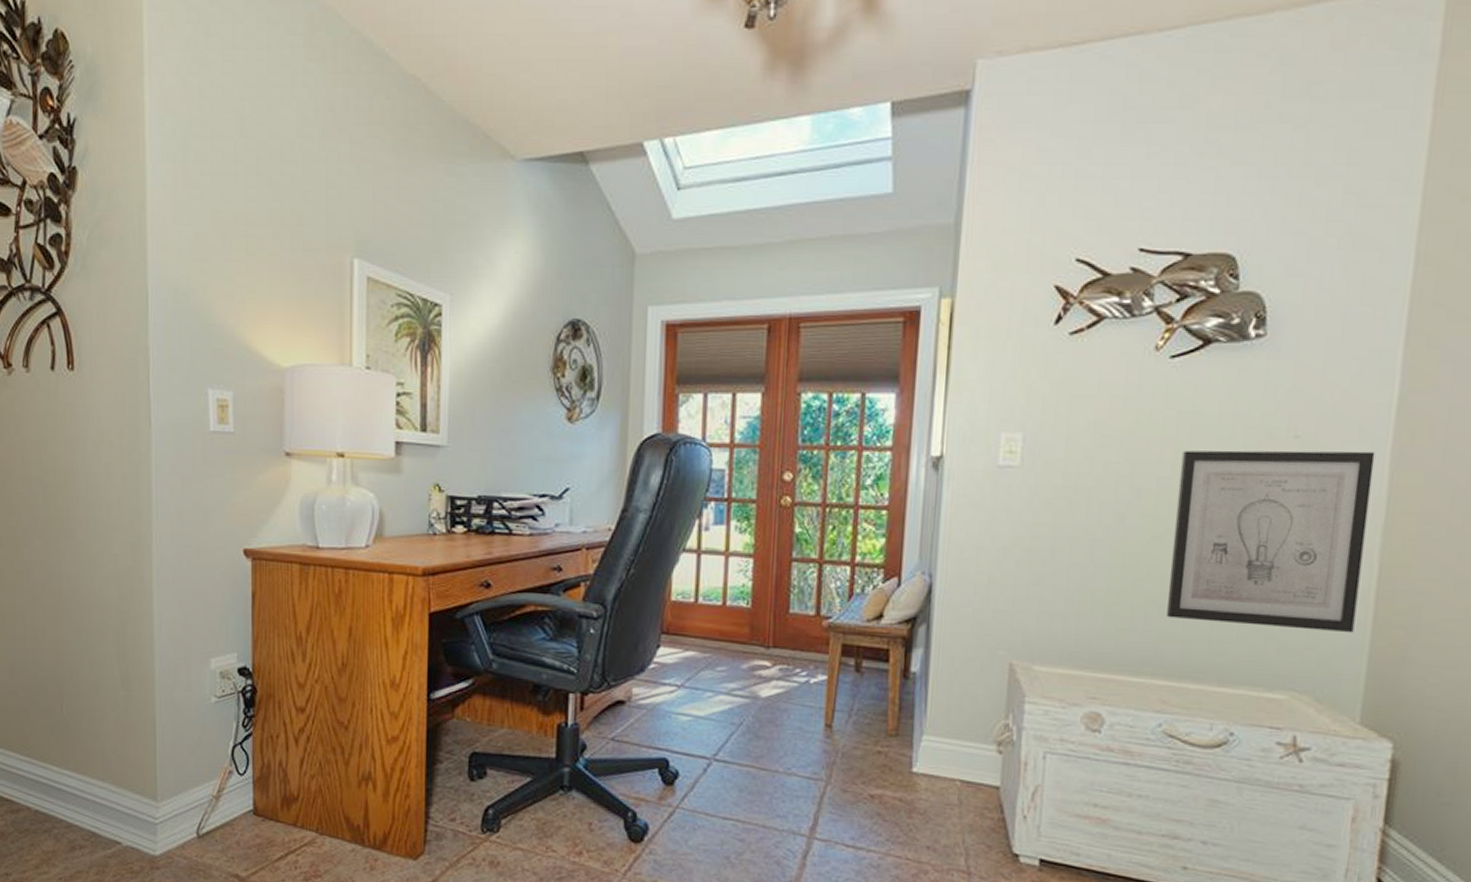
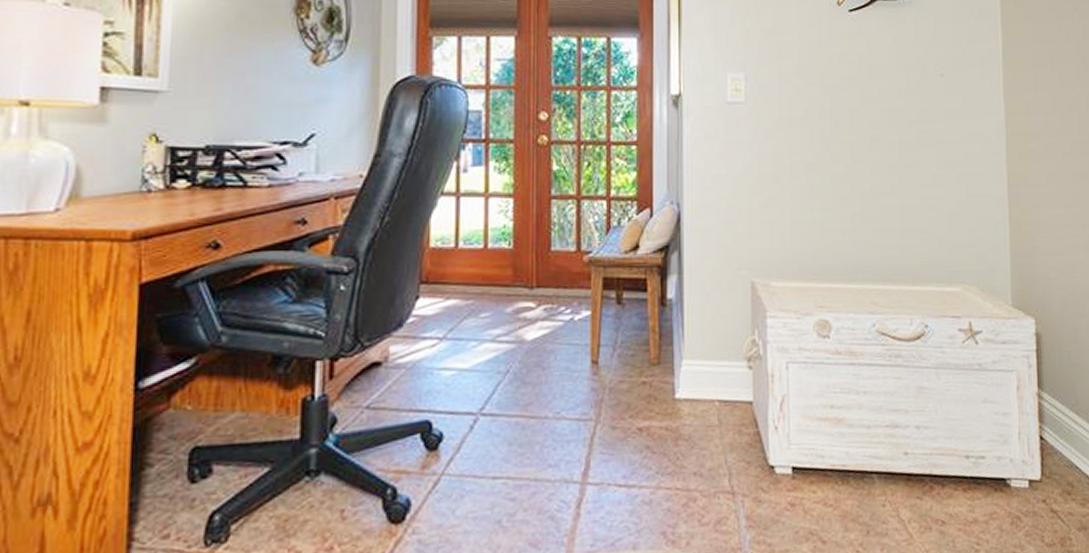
wall art: present [1166,450,1375,633] -> none [865,86,998,232]

